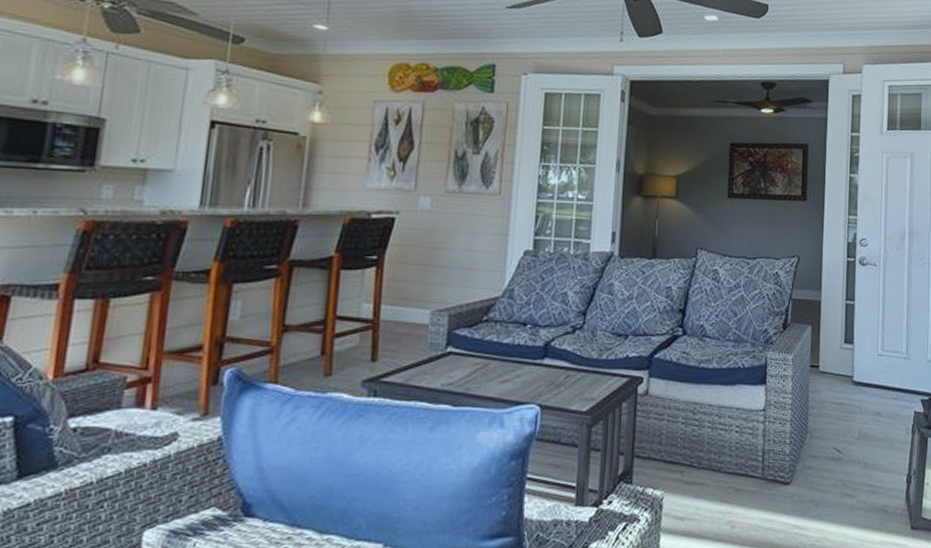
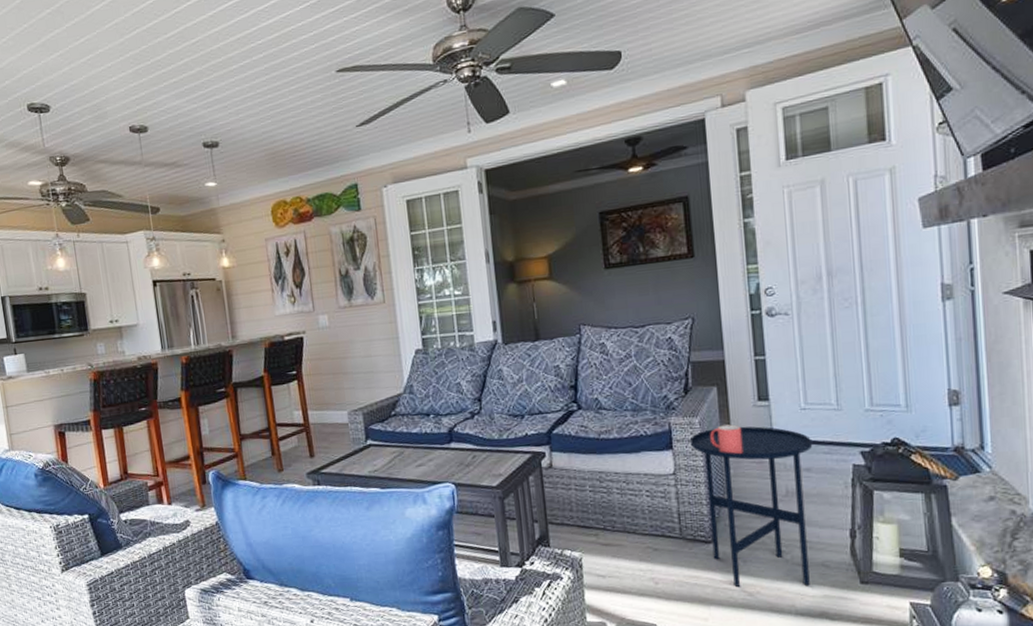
side table: none [783,367,884,532] -> present [690,426,812,587]
mug: none [800,364,828,395] -> present [710,424,743,455]

